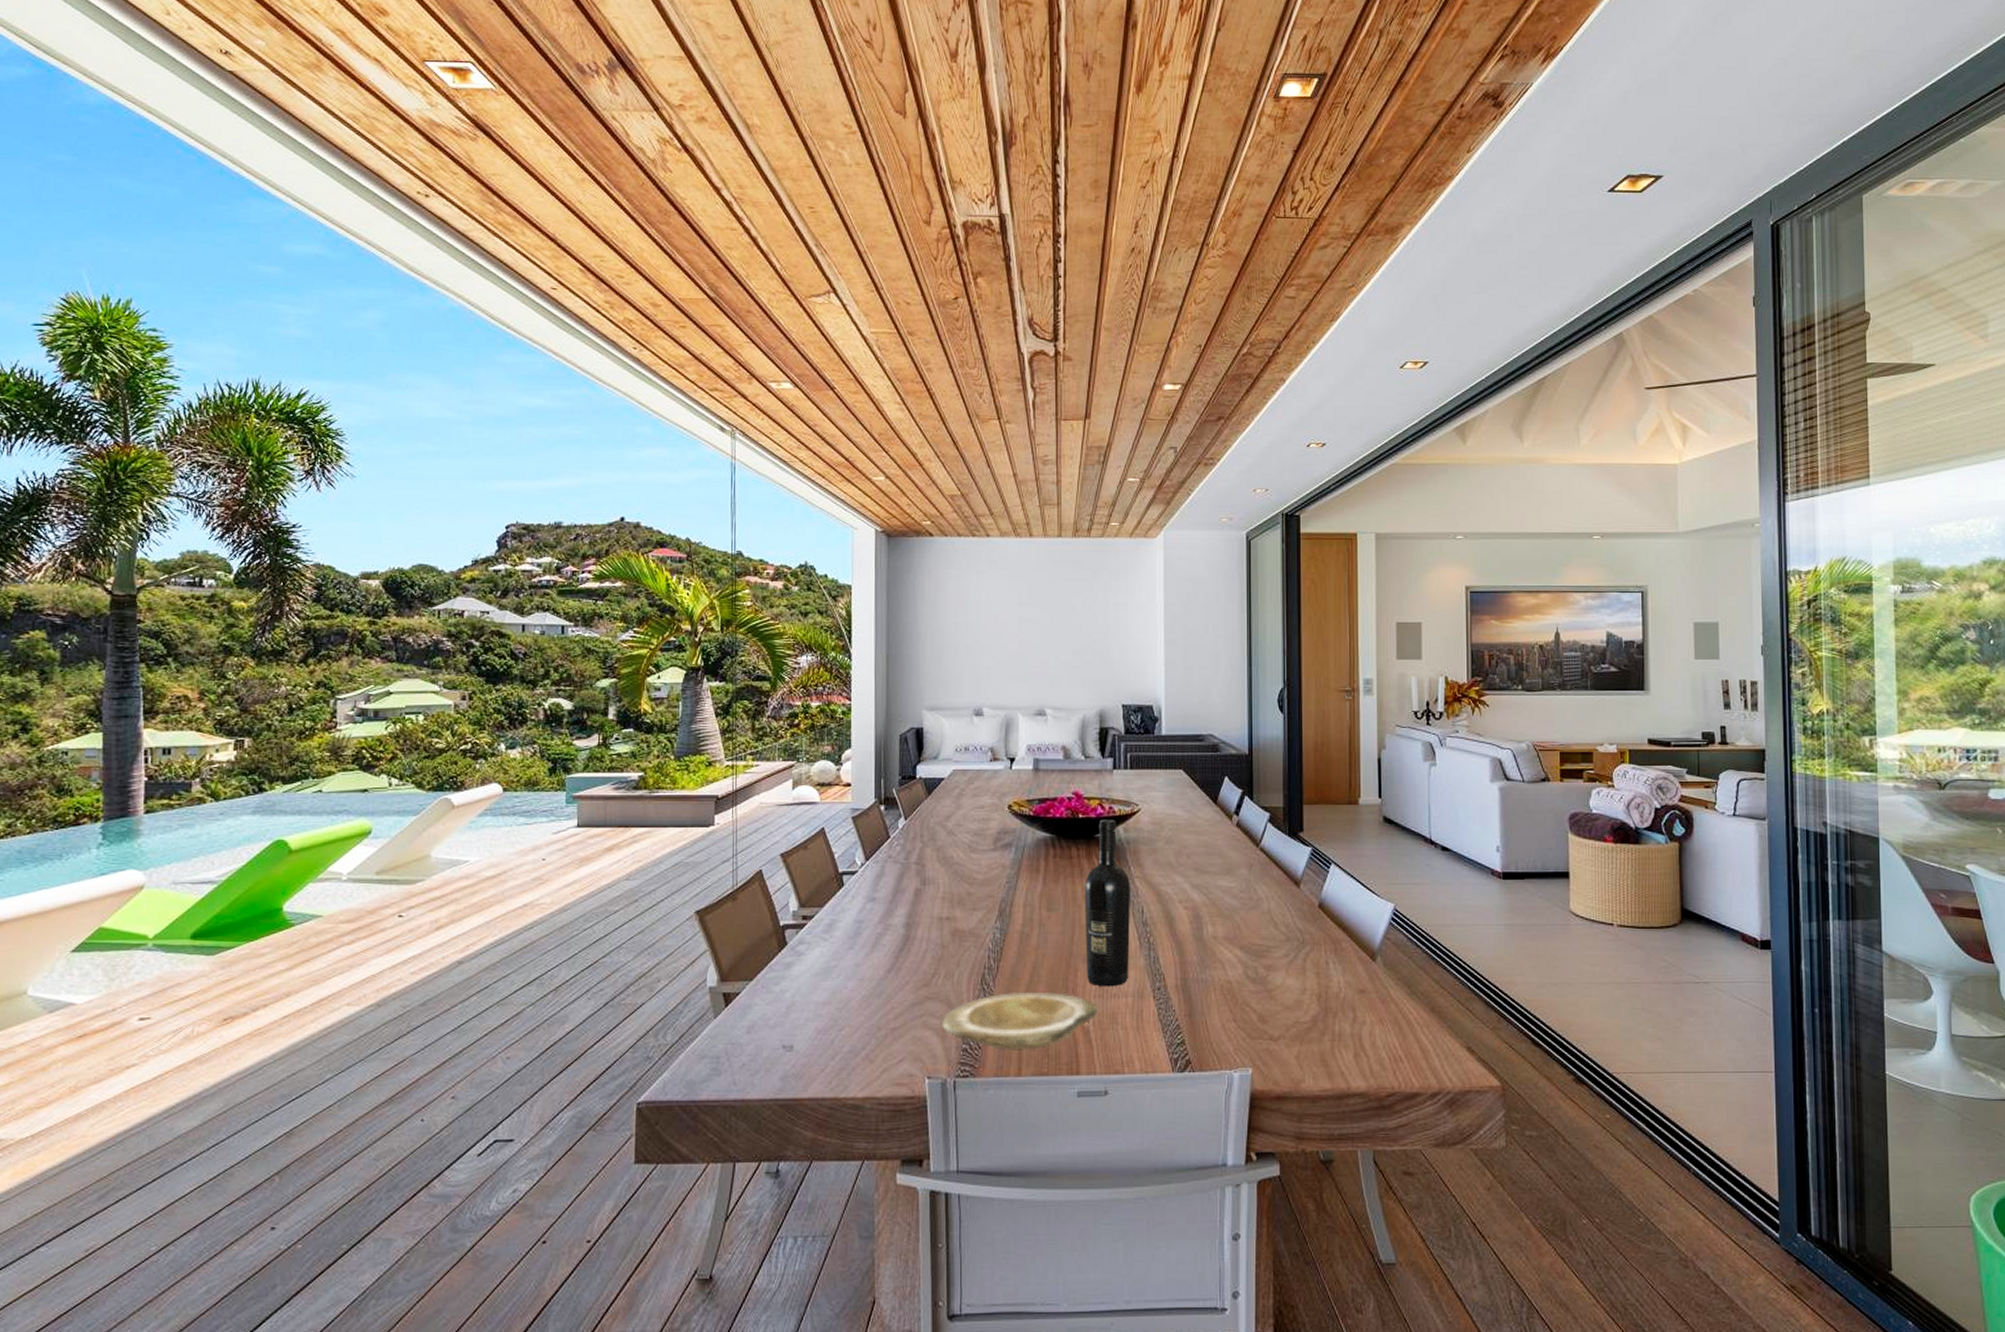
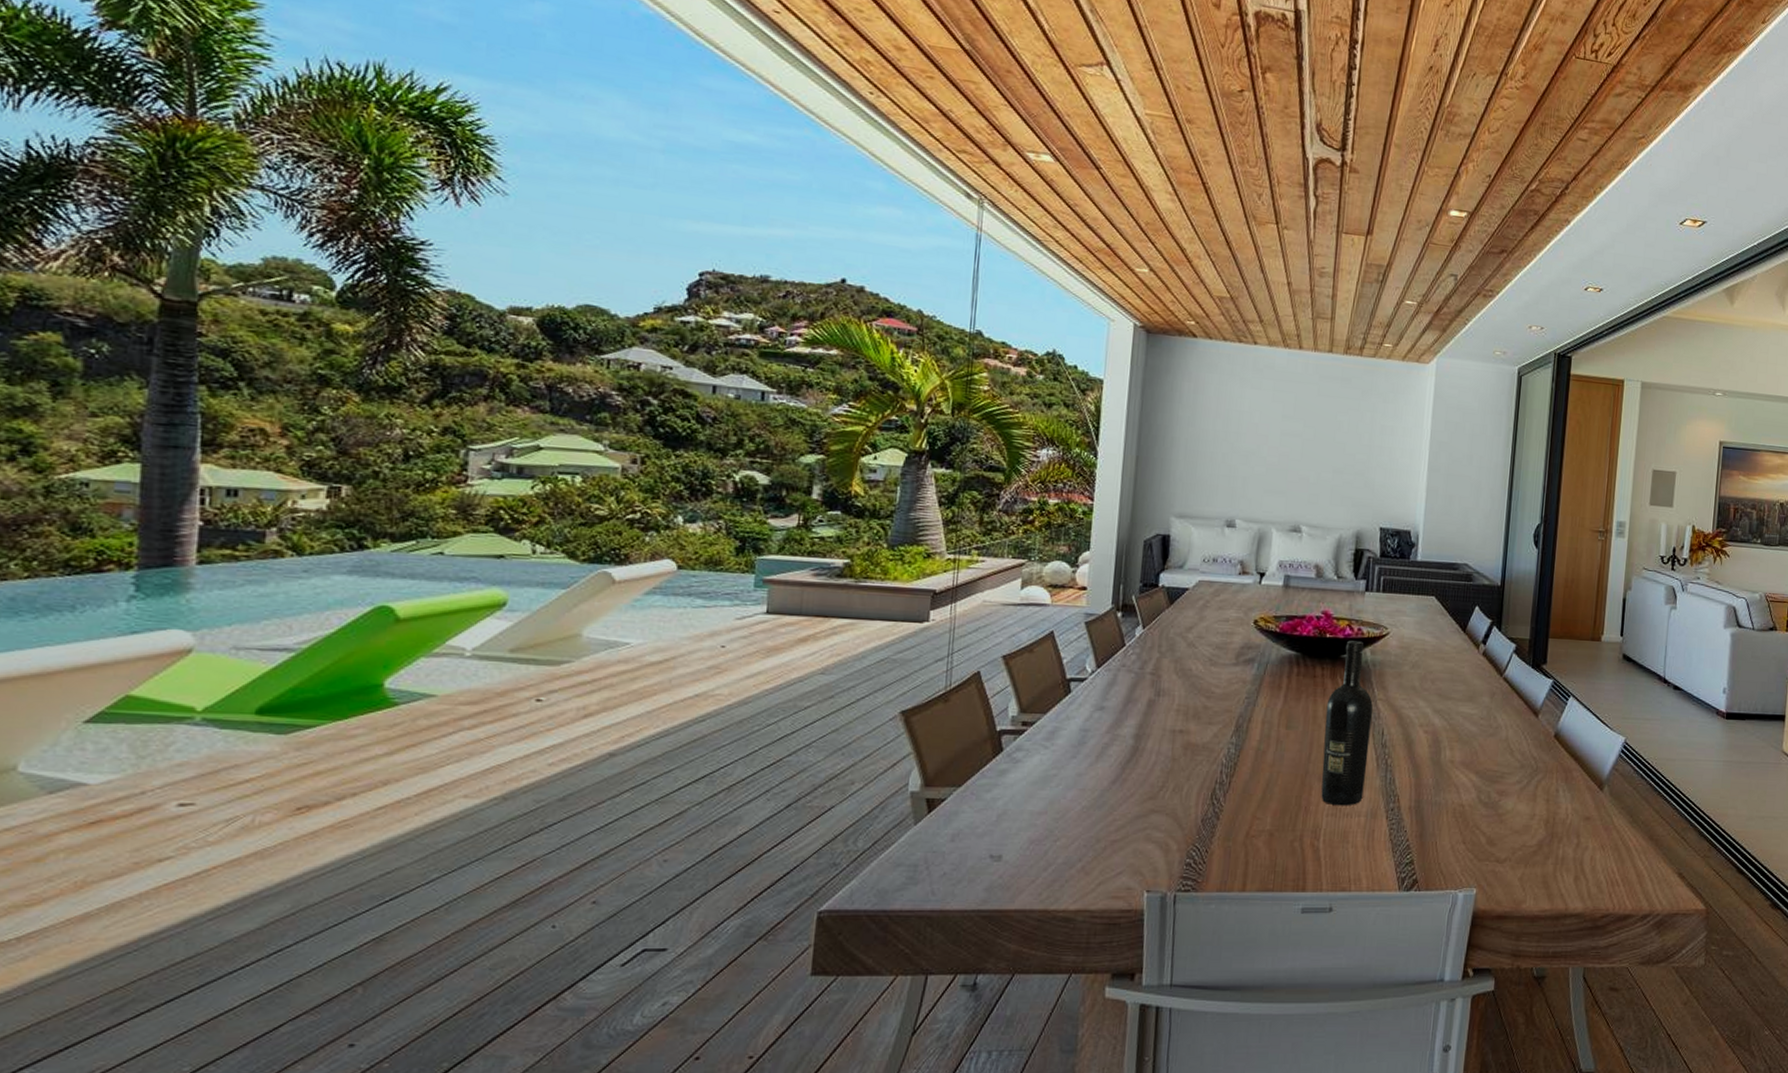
plate: present [942,991,1097,1050] -> none [1166,808,1329,866]

